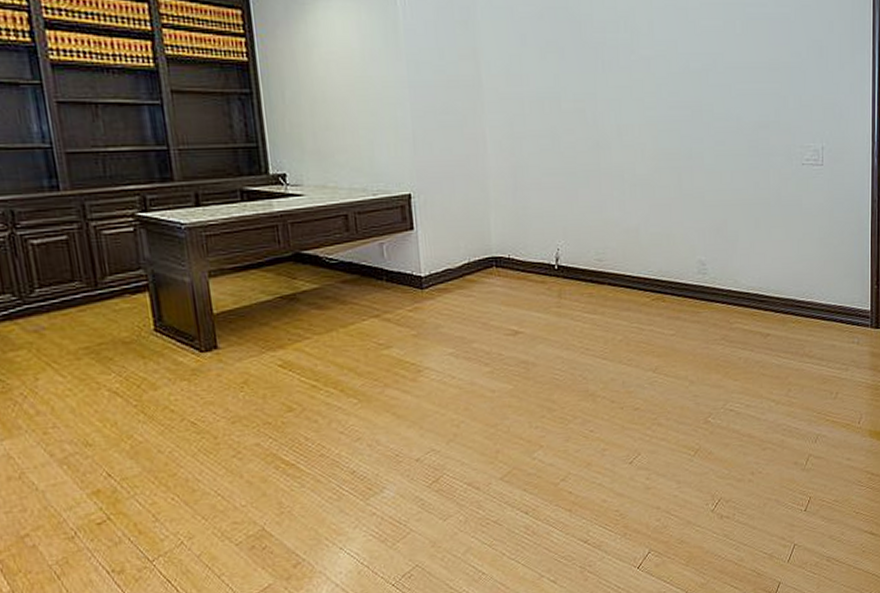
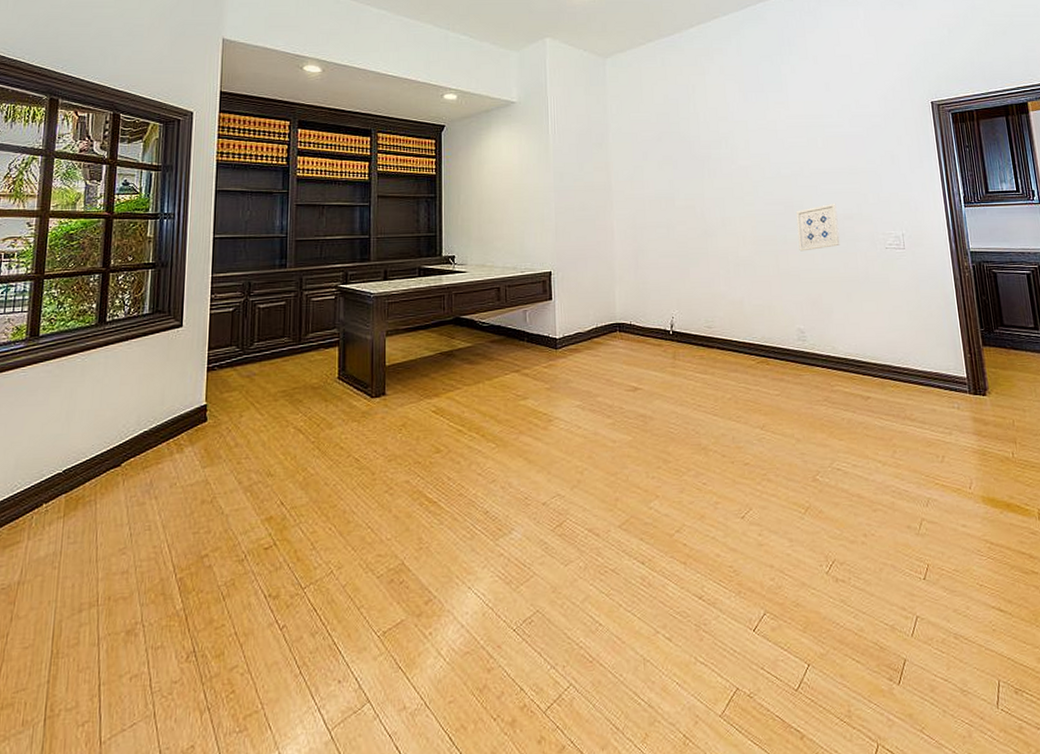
wall art: none [704,107,752,168] -> present [795,203,840,252]

